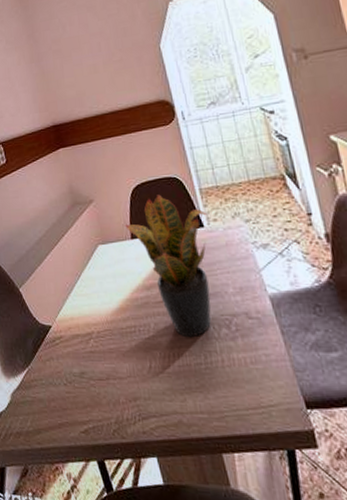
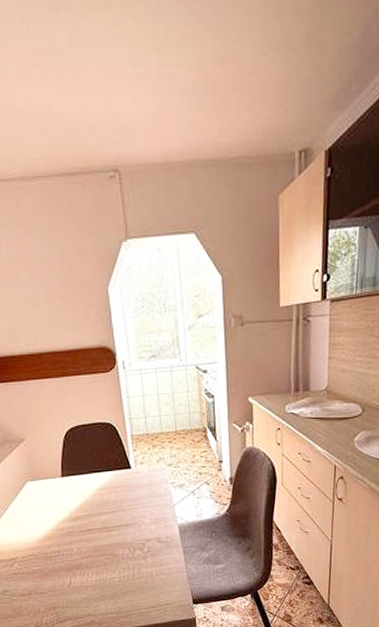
potted plant: present [125,194,211,338] -> none [56,438,136,559]

